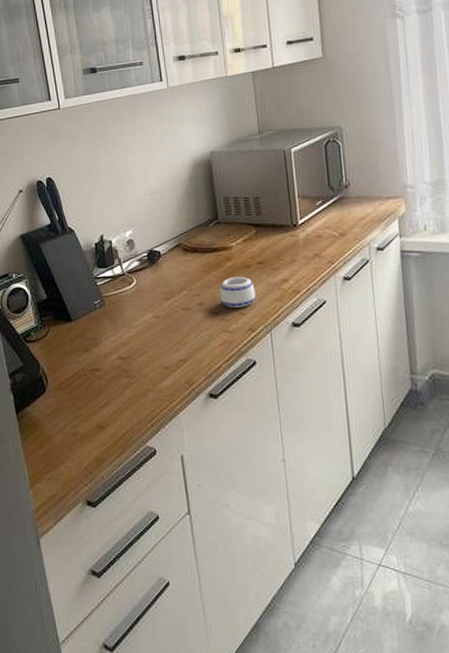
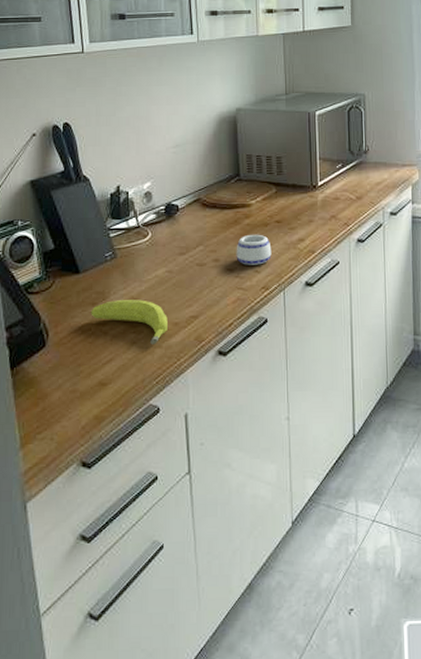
fruit: none [85,345,158,388] -> present [91,300,168,345]

